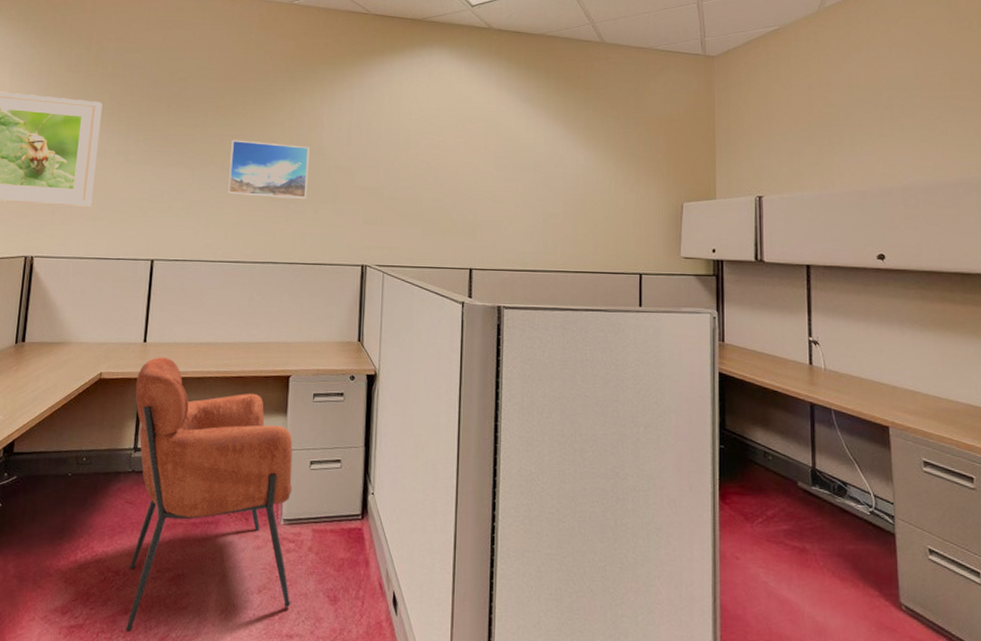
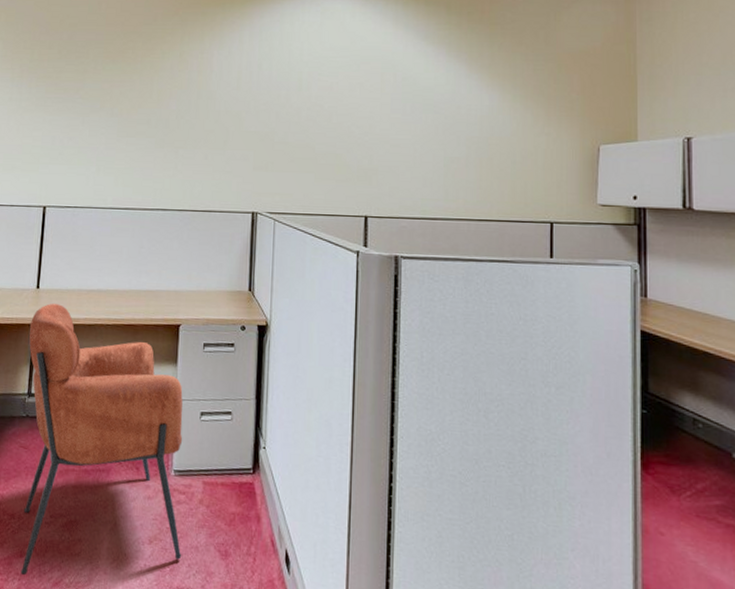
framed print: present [228,140,310,200] -> none [118,85,199,146]

